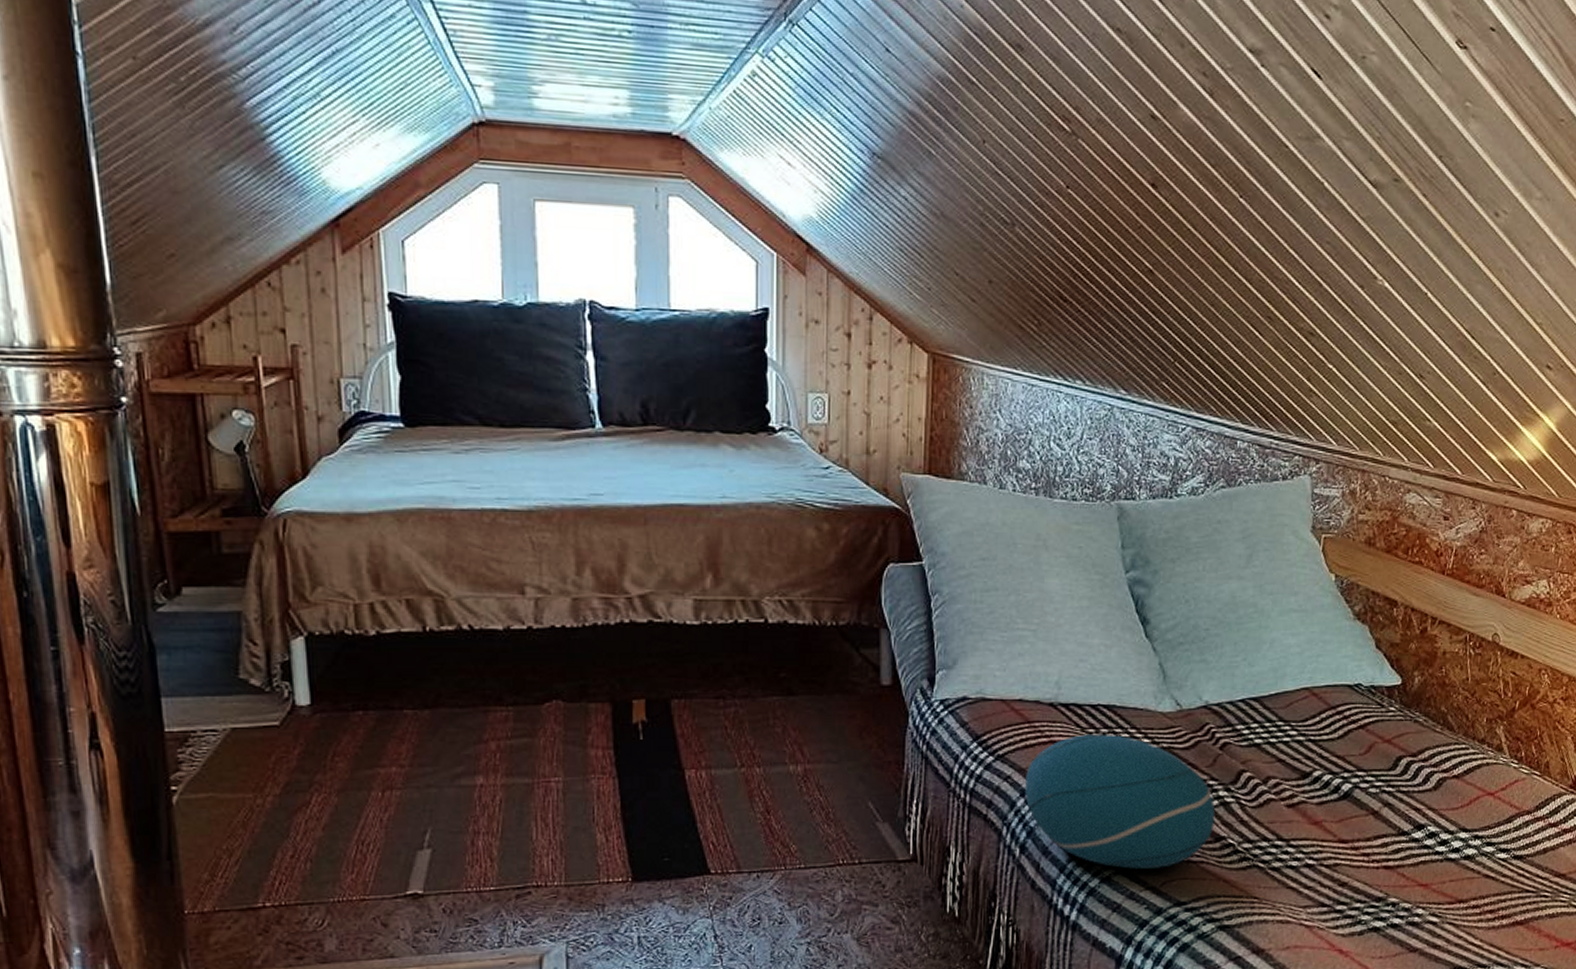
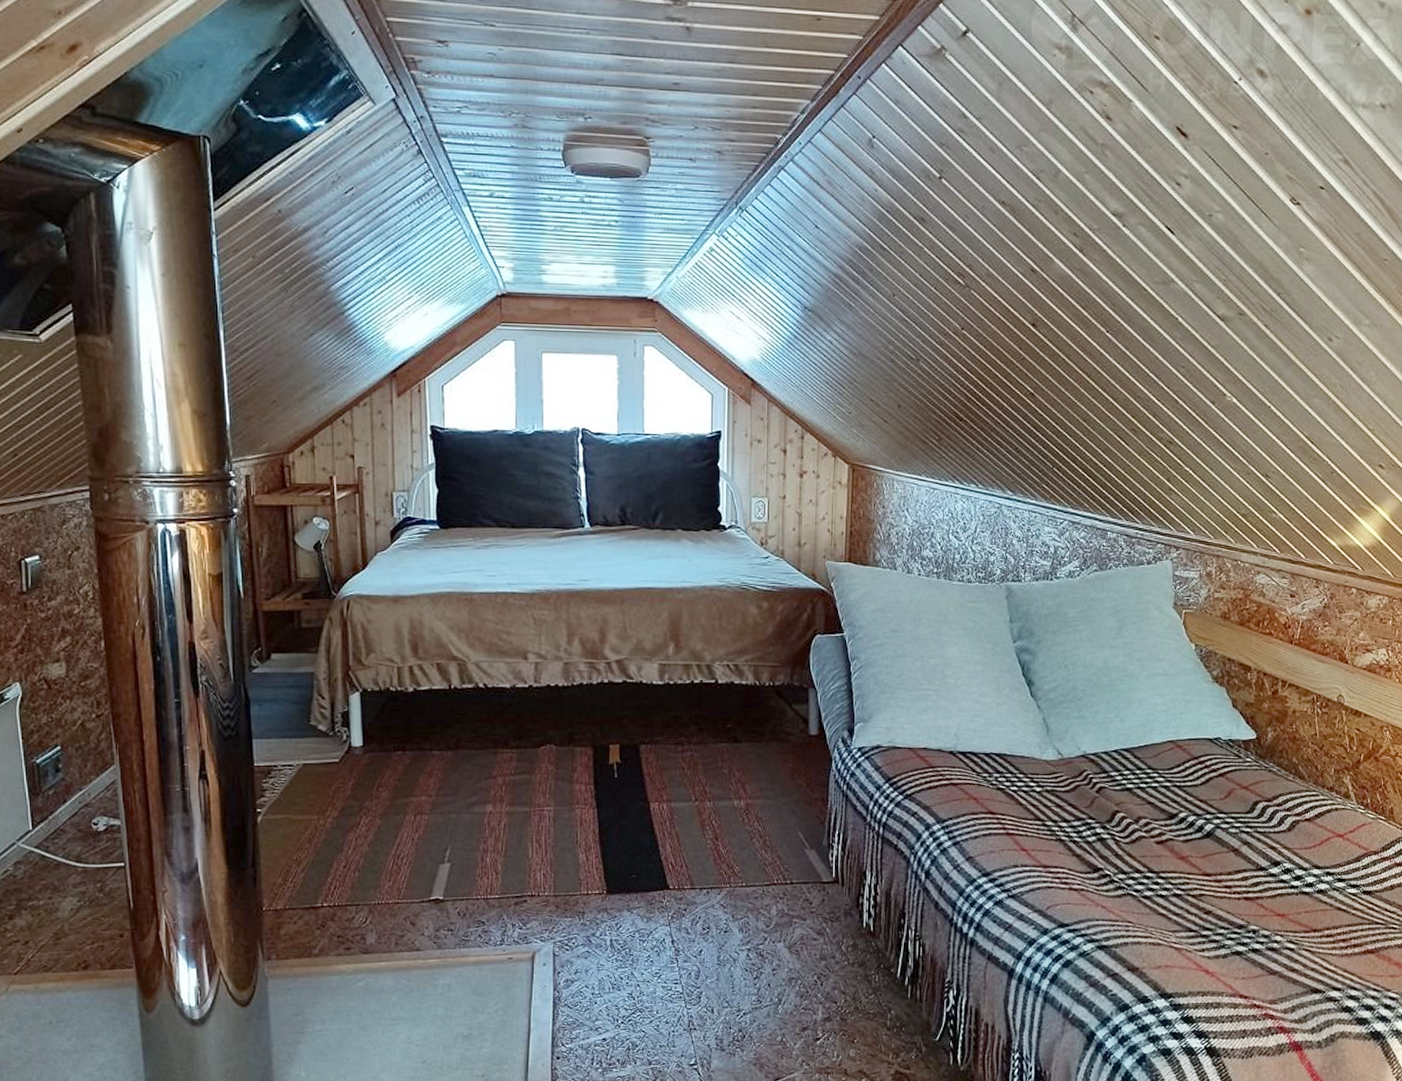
cushion: present [1025,733,1216,870] -> none [929,778,1093,895]

